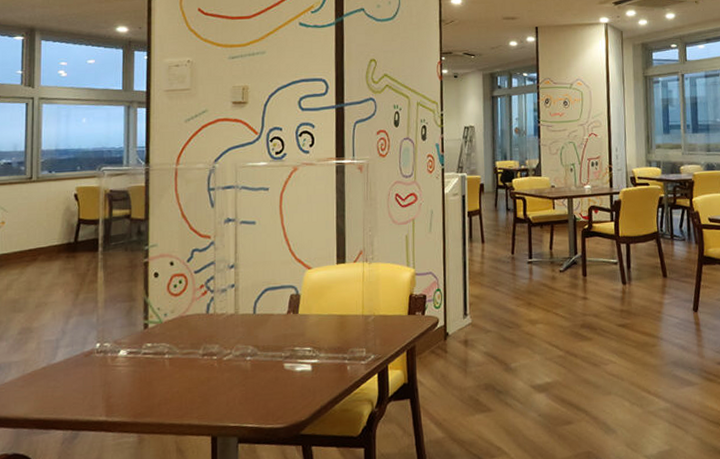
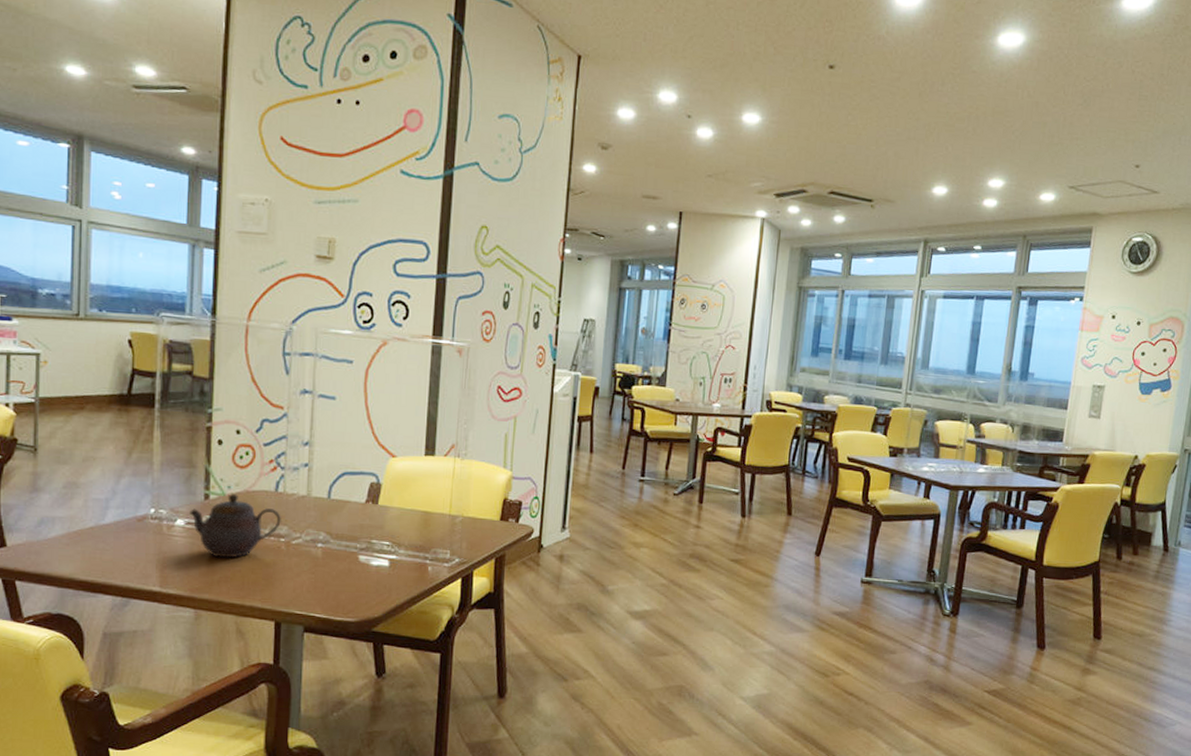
teapot: none [131,320,213,382] -> present [189,493,281,558]

